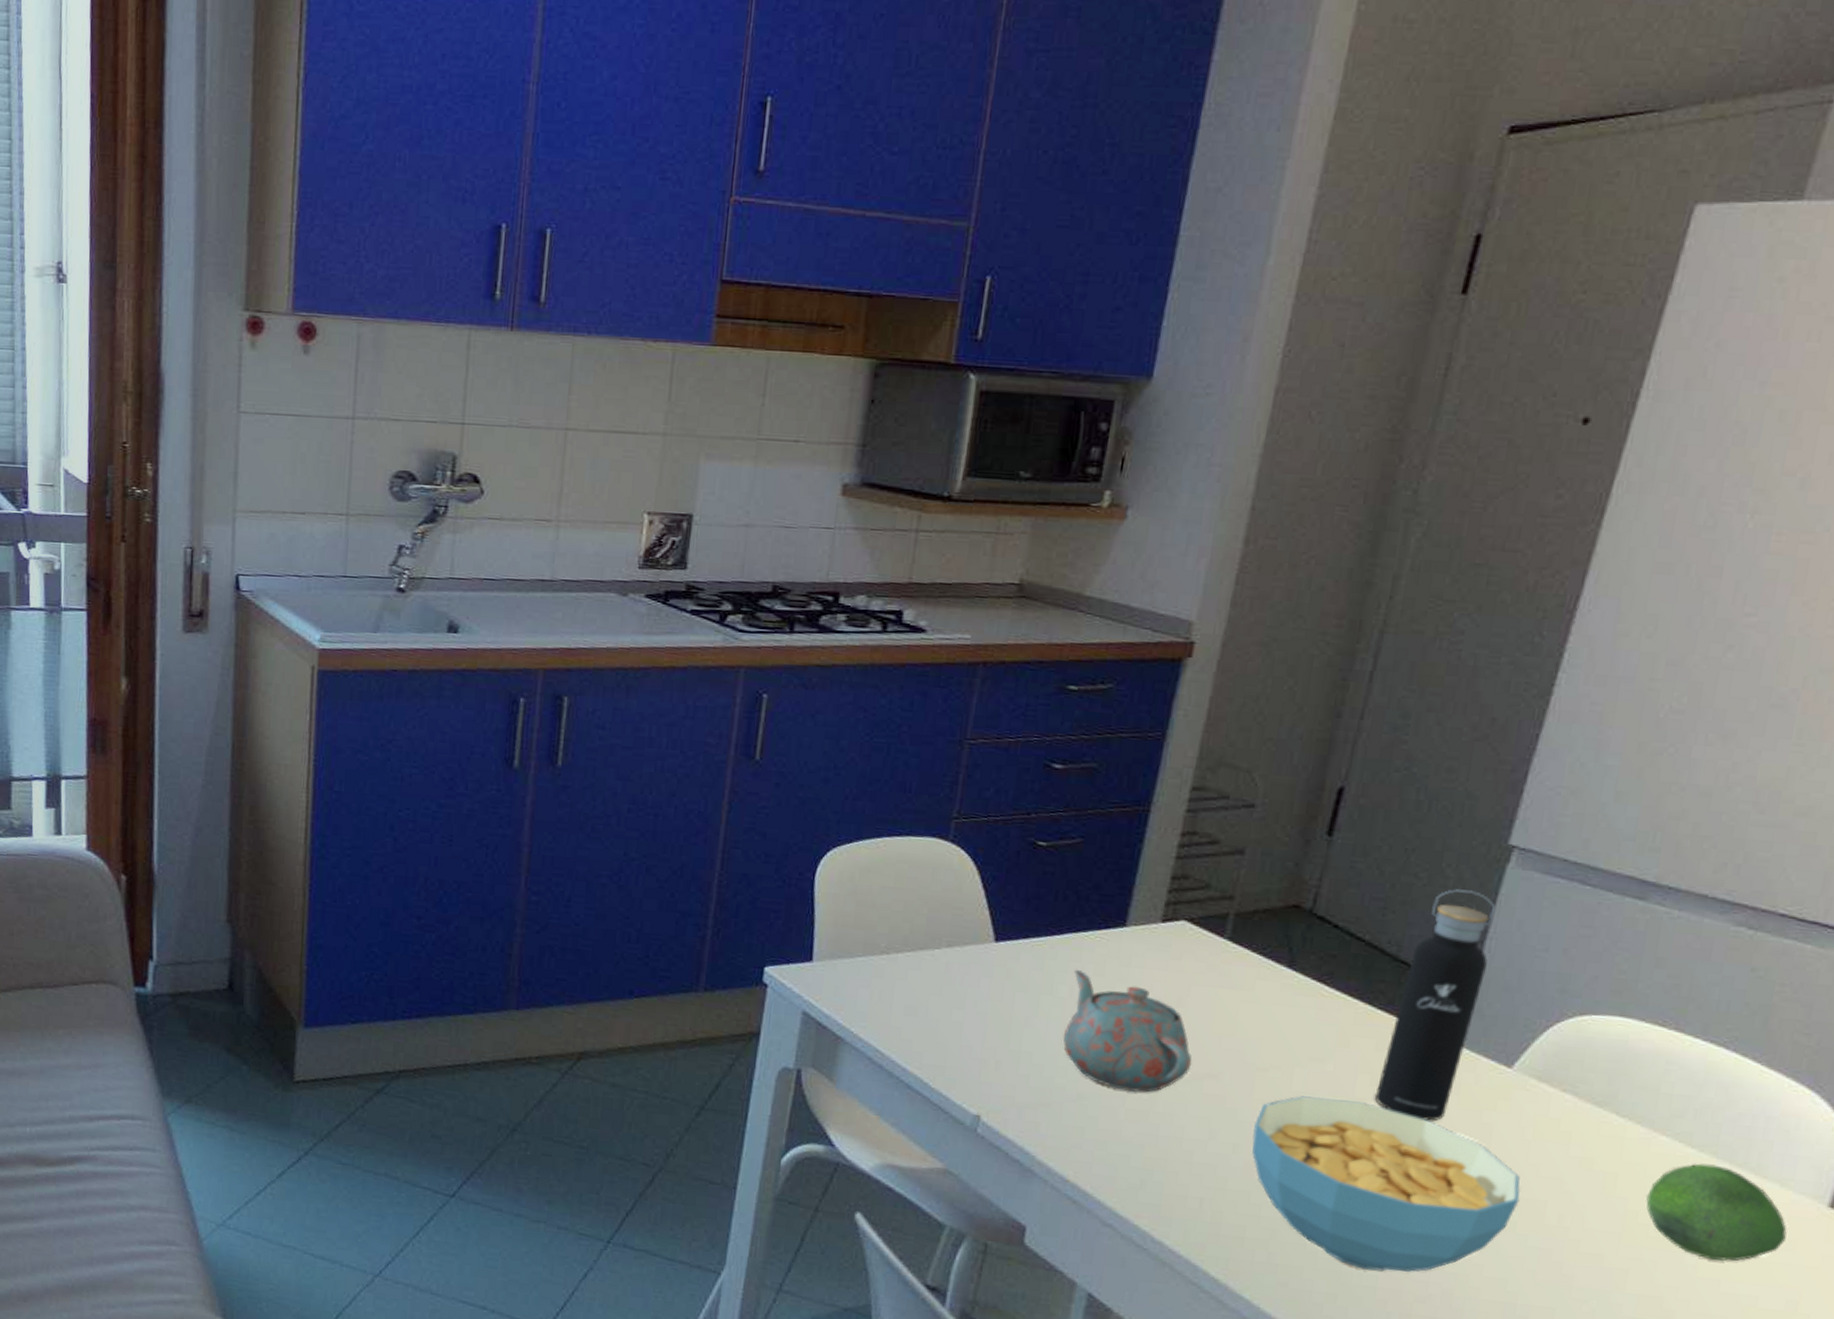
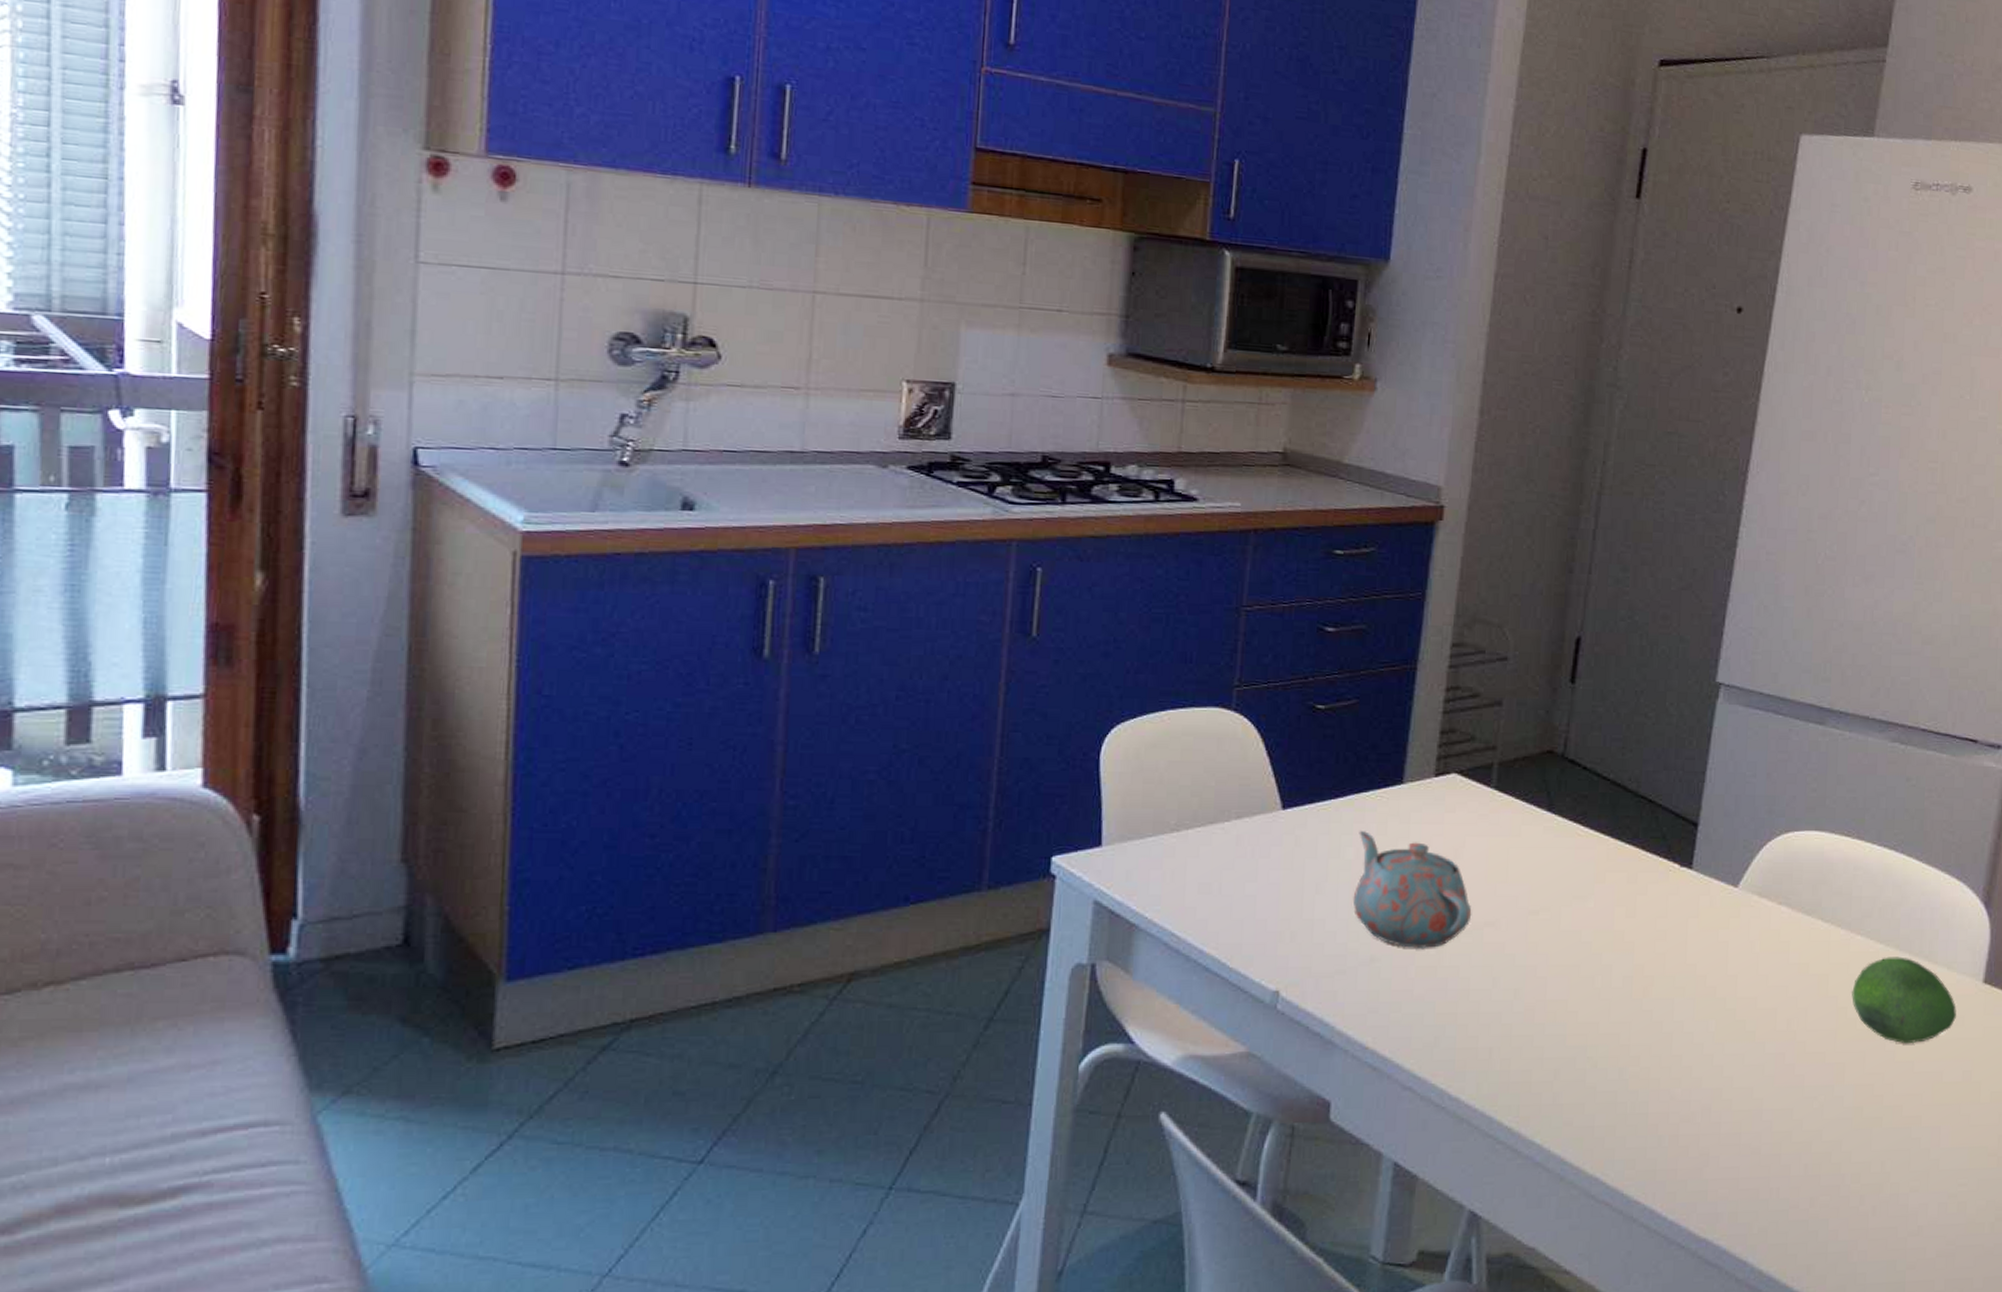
cereal bowl: present [1252,1095,1520,1273] -> none [1531,933,1756,1097]
water bottle: present [1375,889,1496,1121] -> none [1631,726,1712,945]

